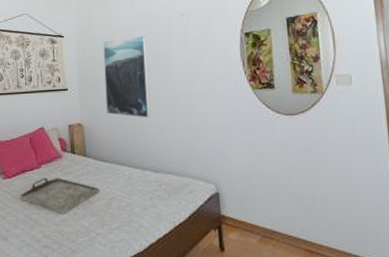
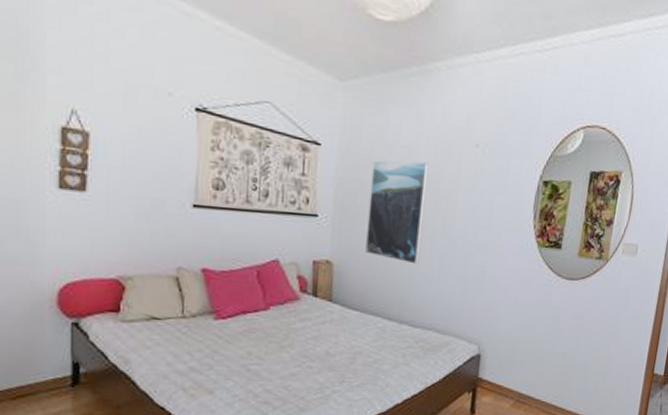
serving tray: present [19,177,100,214] -> none [235,322,344,367]

